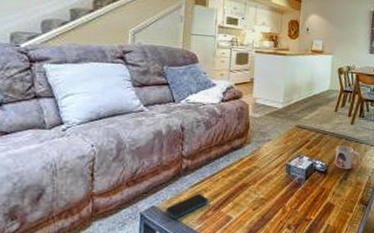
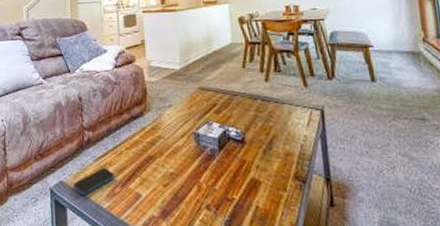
mug: present [334,145,360,169] -> none [251,107,286,137]

